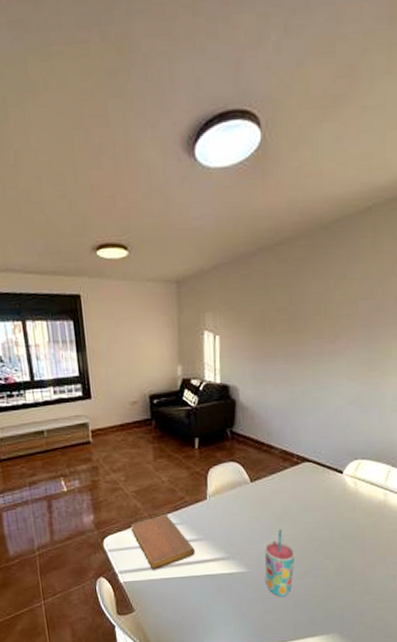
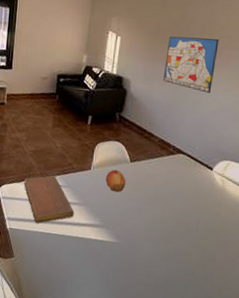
apple: none [225,493,249,519] -> present [105,169,126,193]
cup: present [265,529,295,597] -> none [132,209,162,274]
wall art: none [276,321,336,387] -> present [163,36,219,93]

